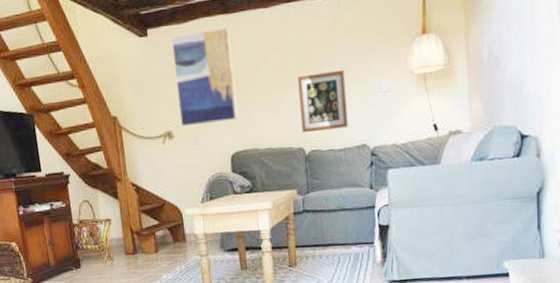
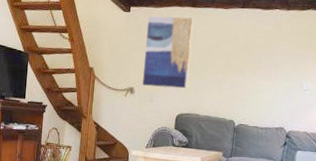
wall art: present [297,69,348,132] -> none [235,65,277,112]

